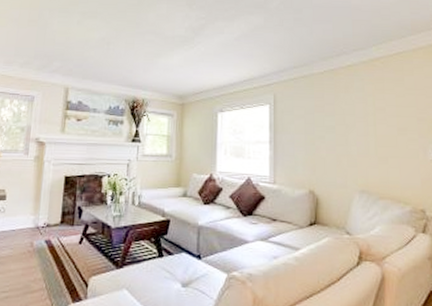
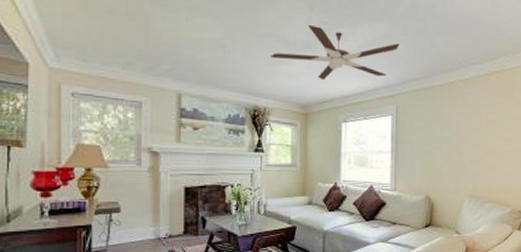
ceiling fan: none [150,20,276,72] -> present [271,24,400,81]

